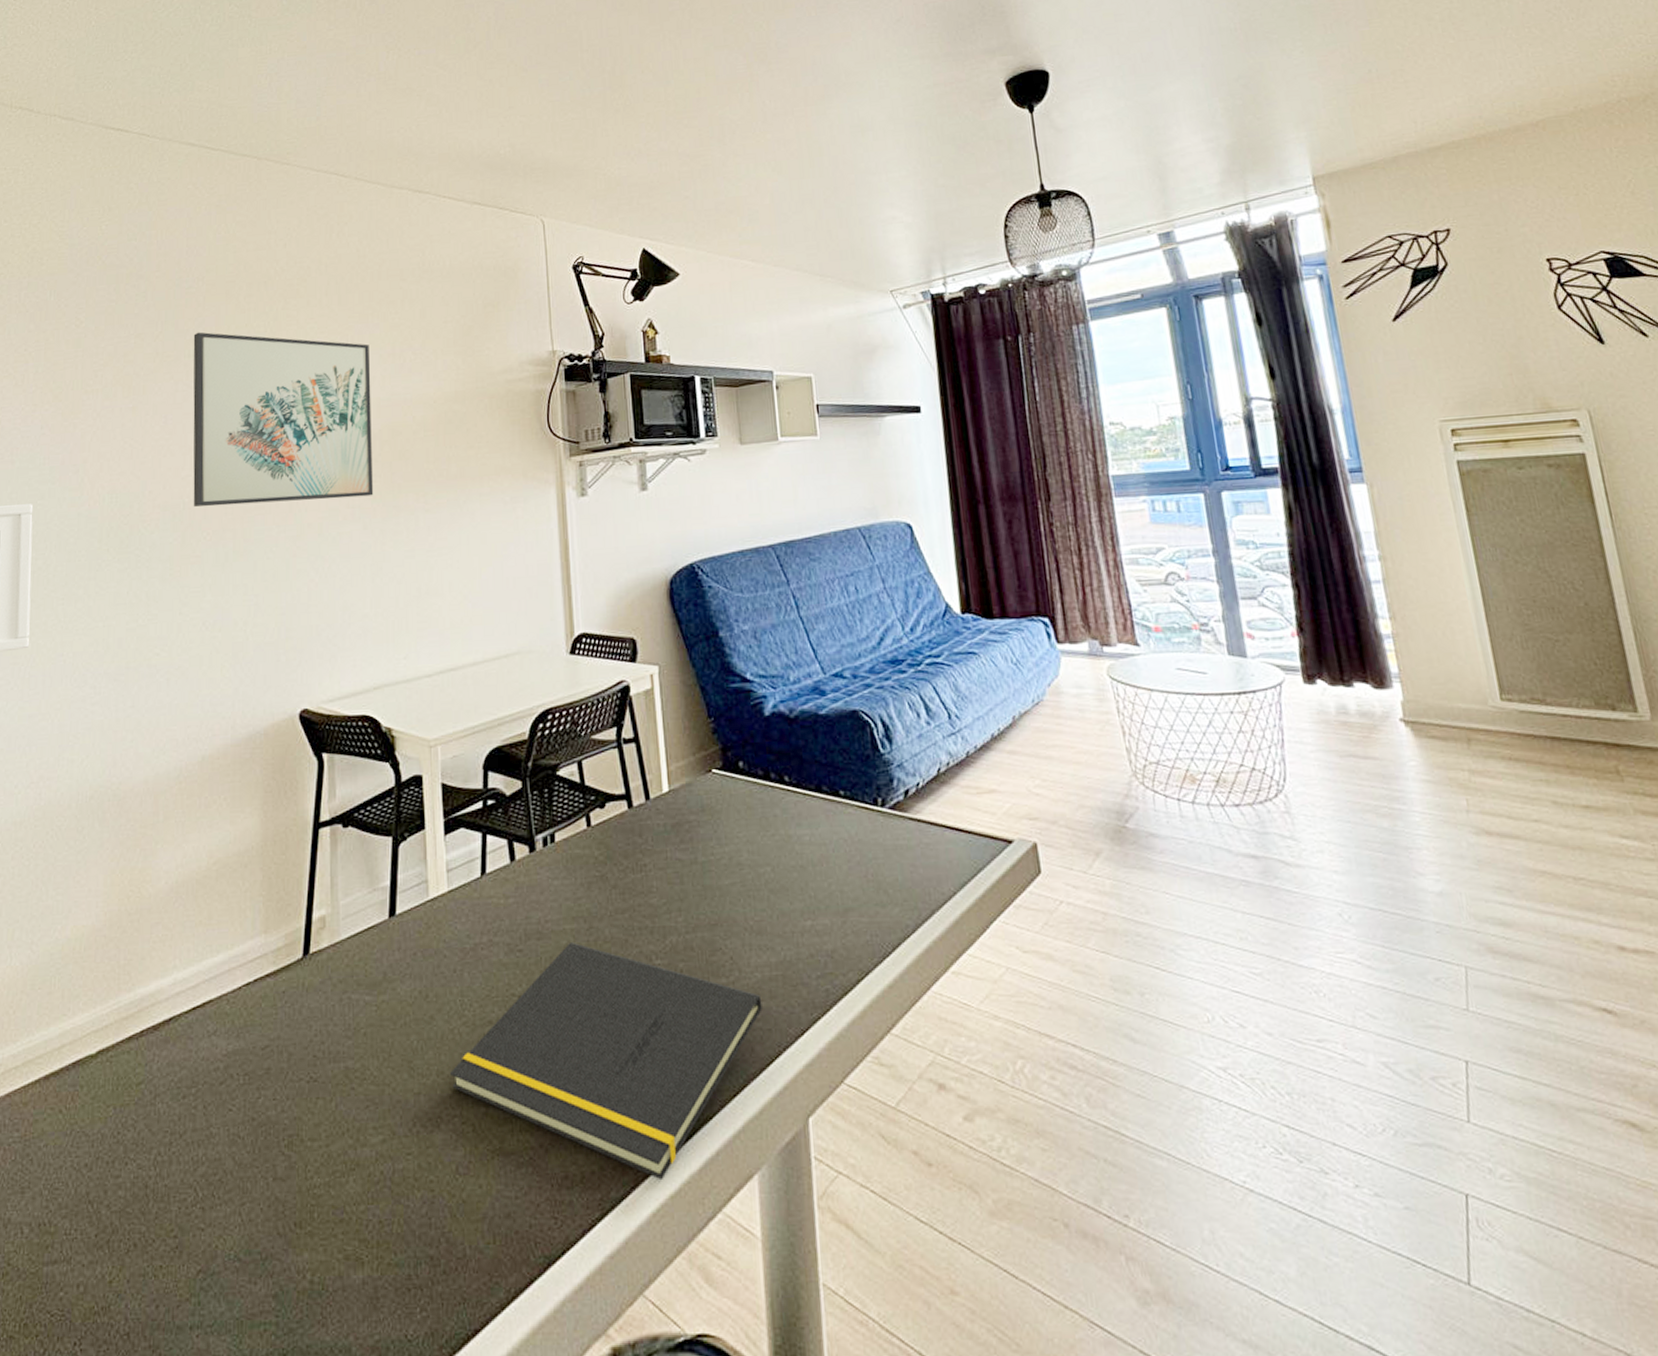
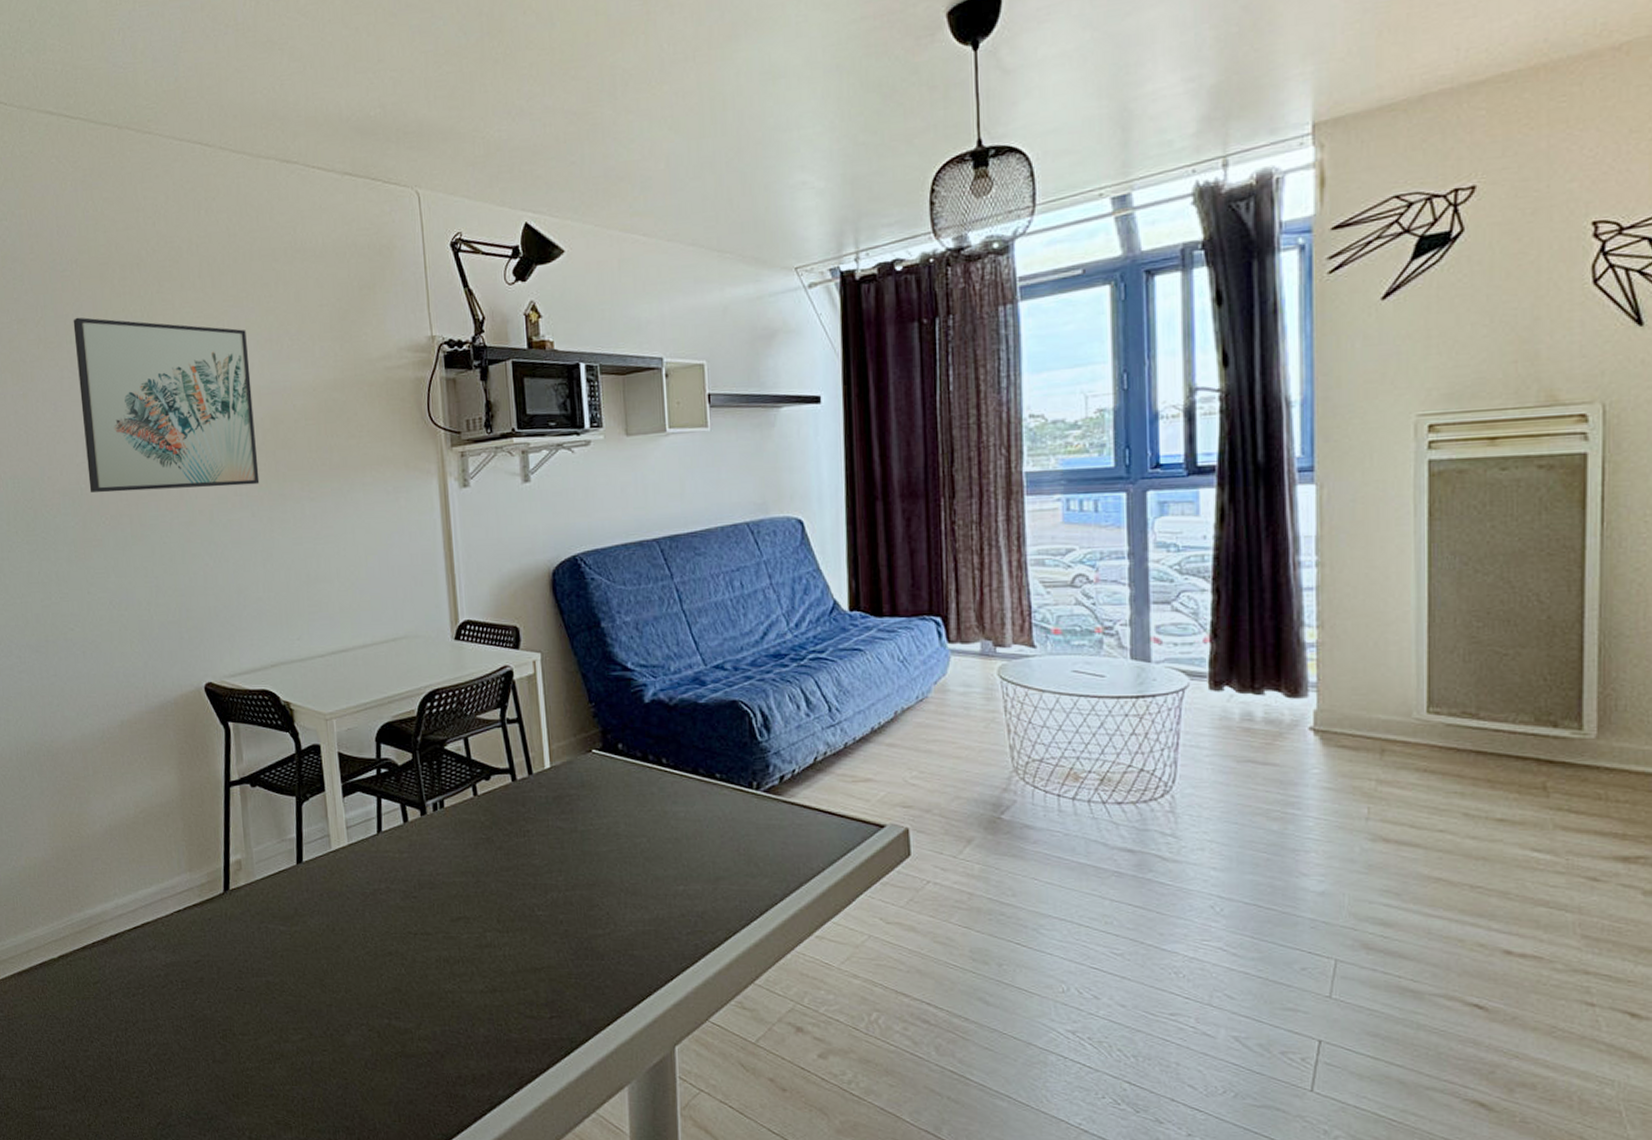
notepad: present [450,942,762,1179] -> none [357,893,635,1084]

